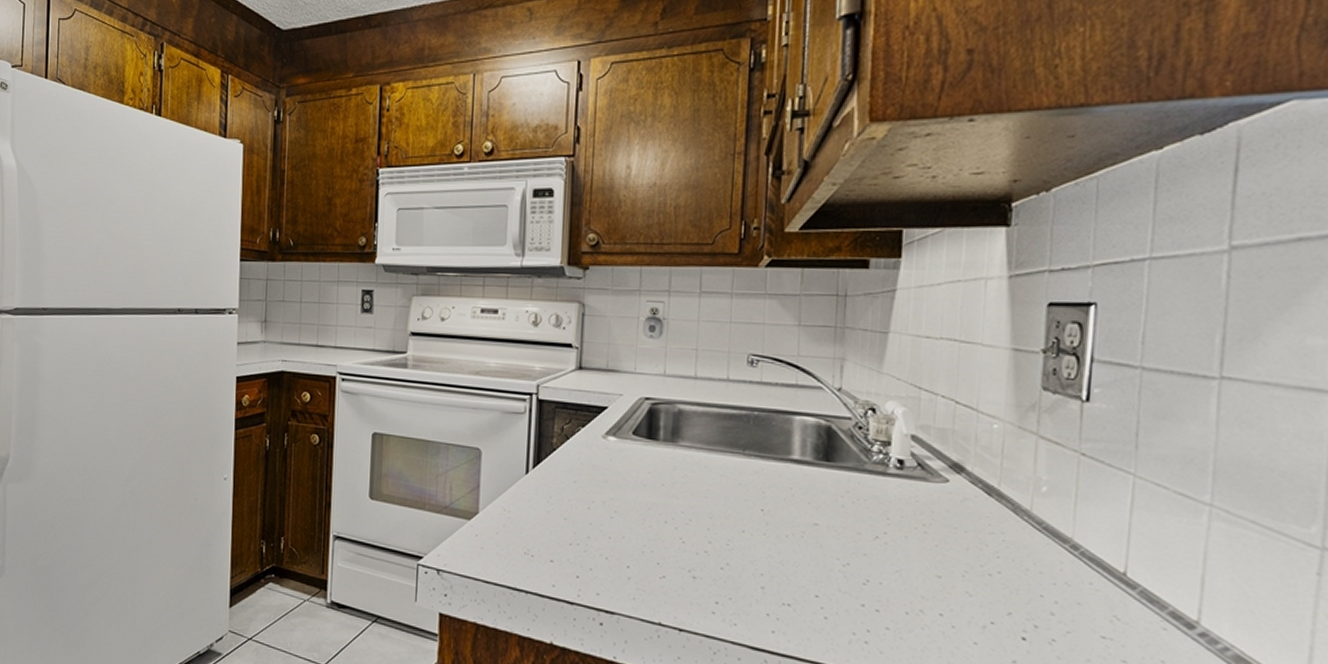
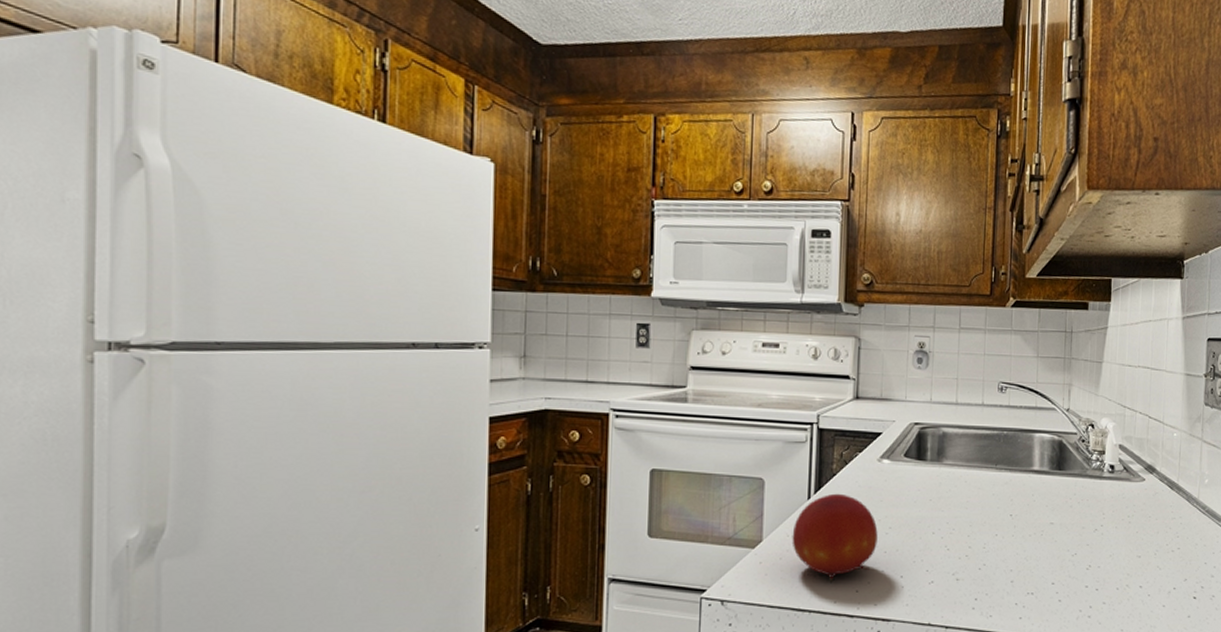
fruit: none [508,469,602,564] -> present [792,493,878,582]

